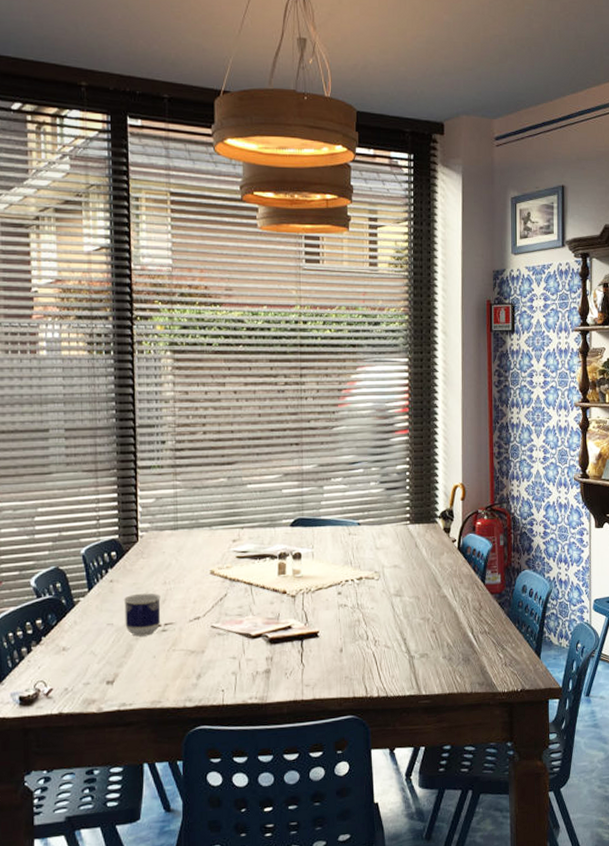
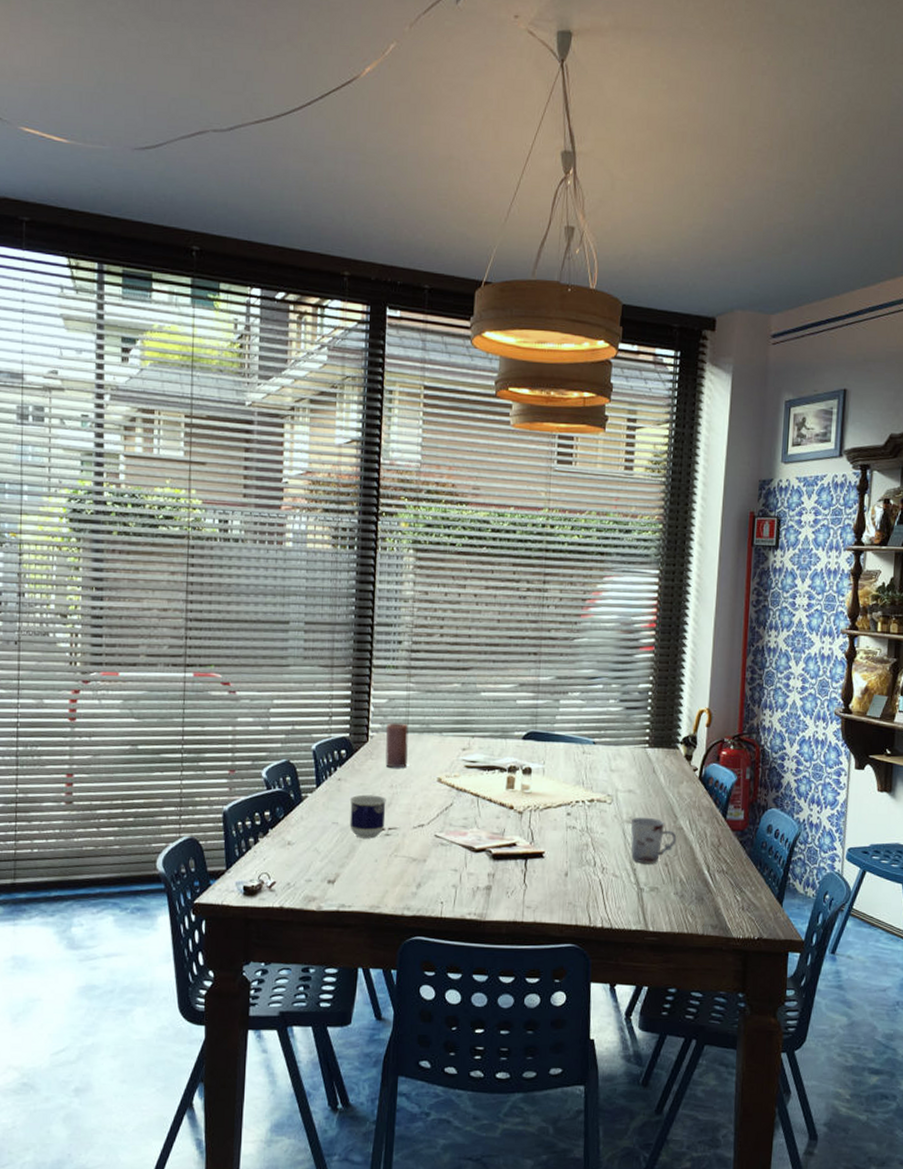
candle: none [156,520,179,565] -> present [385,722,409,768]
cup: none [398,589,442,633] -> present [630,817,677,864]

